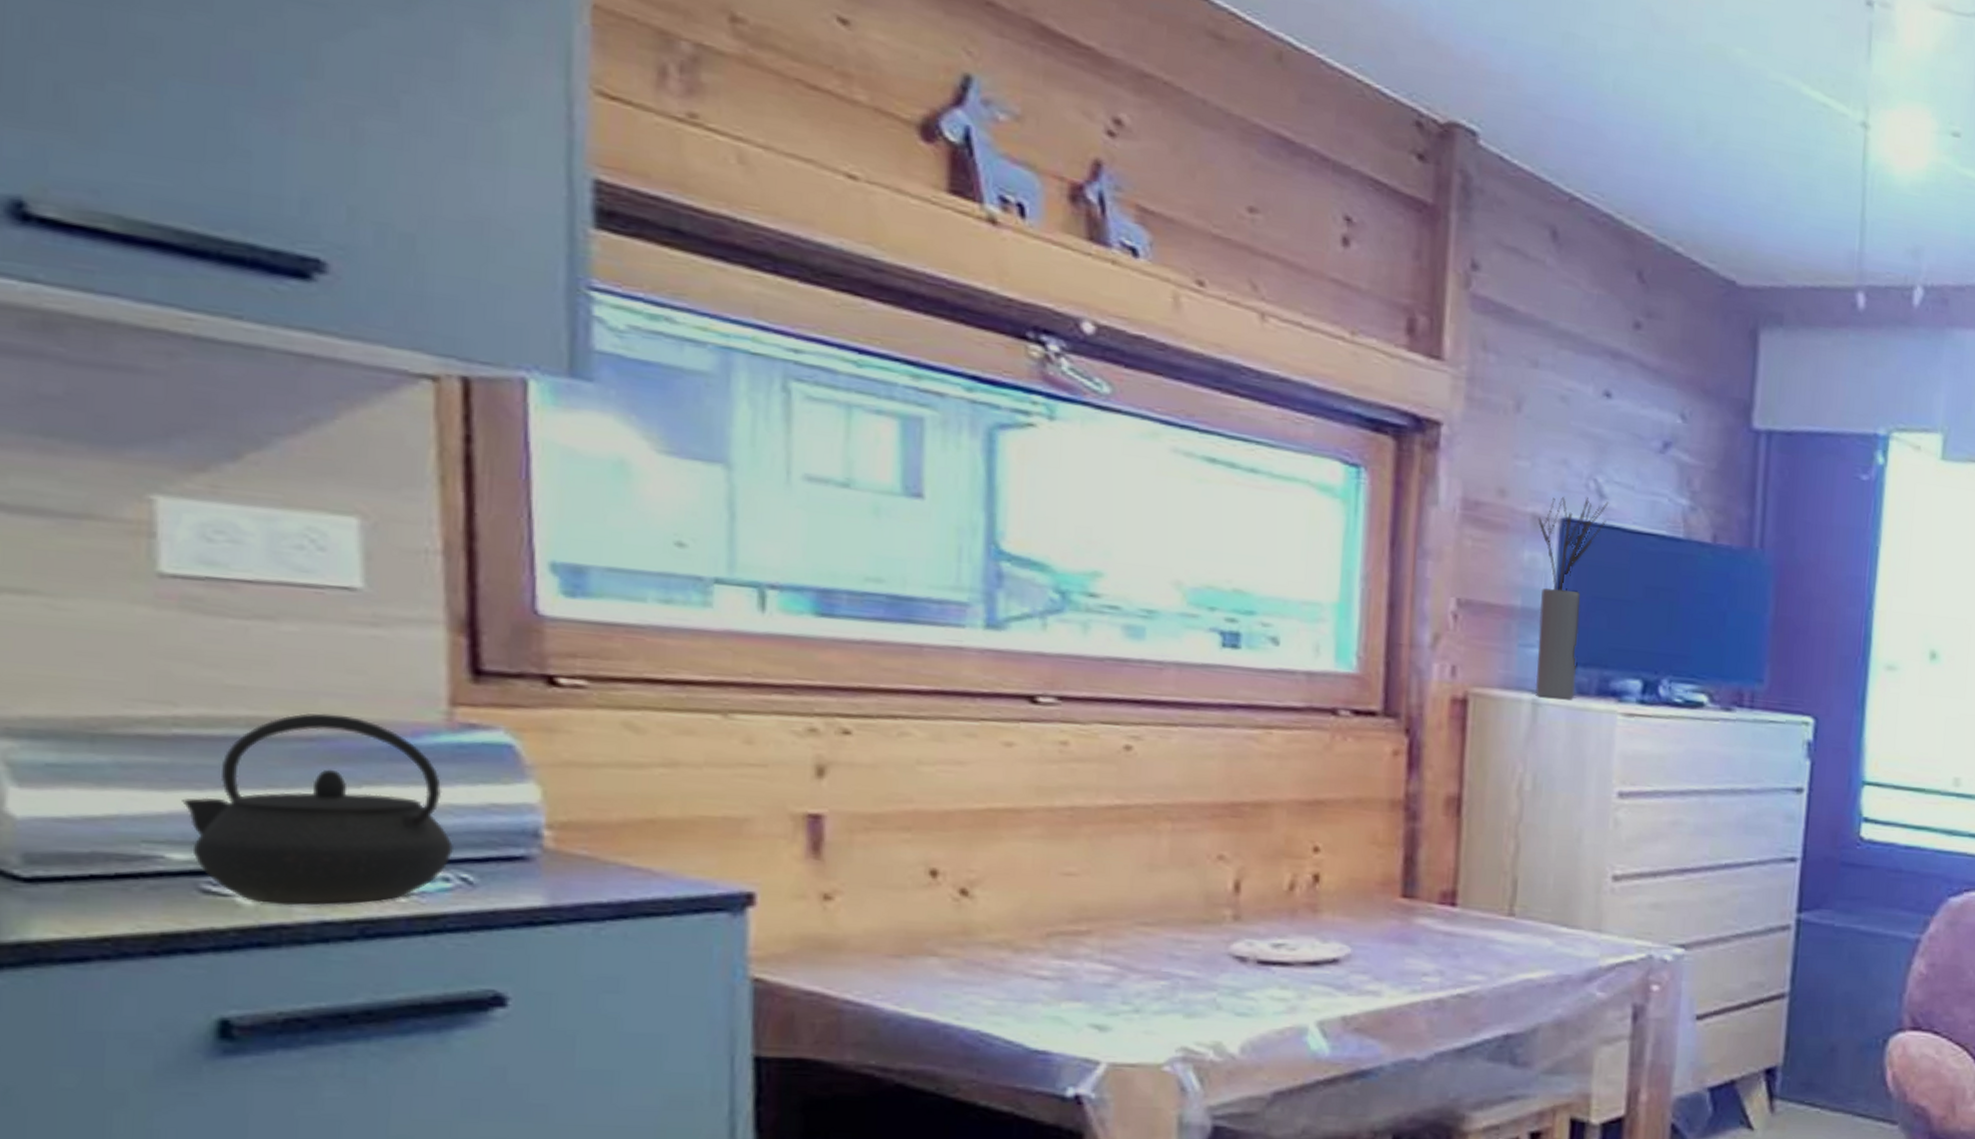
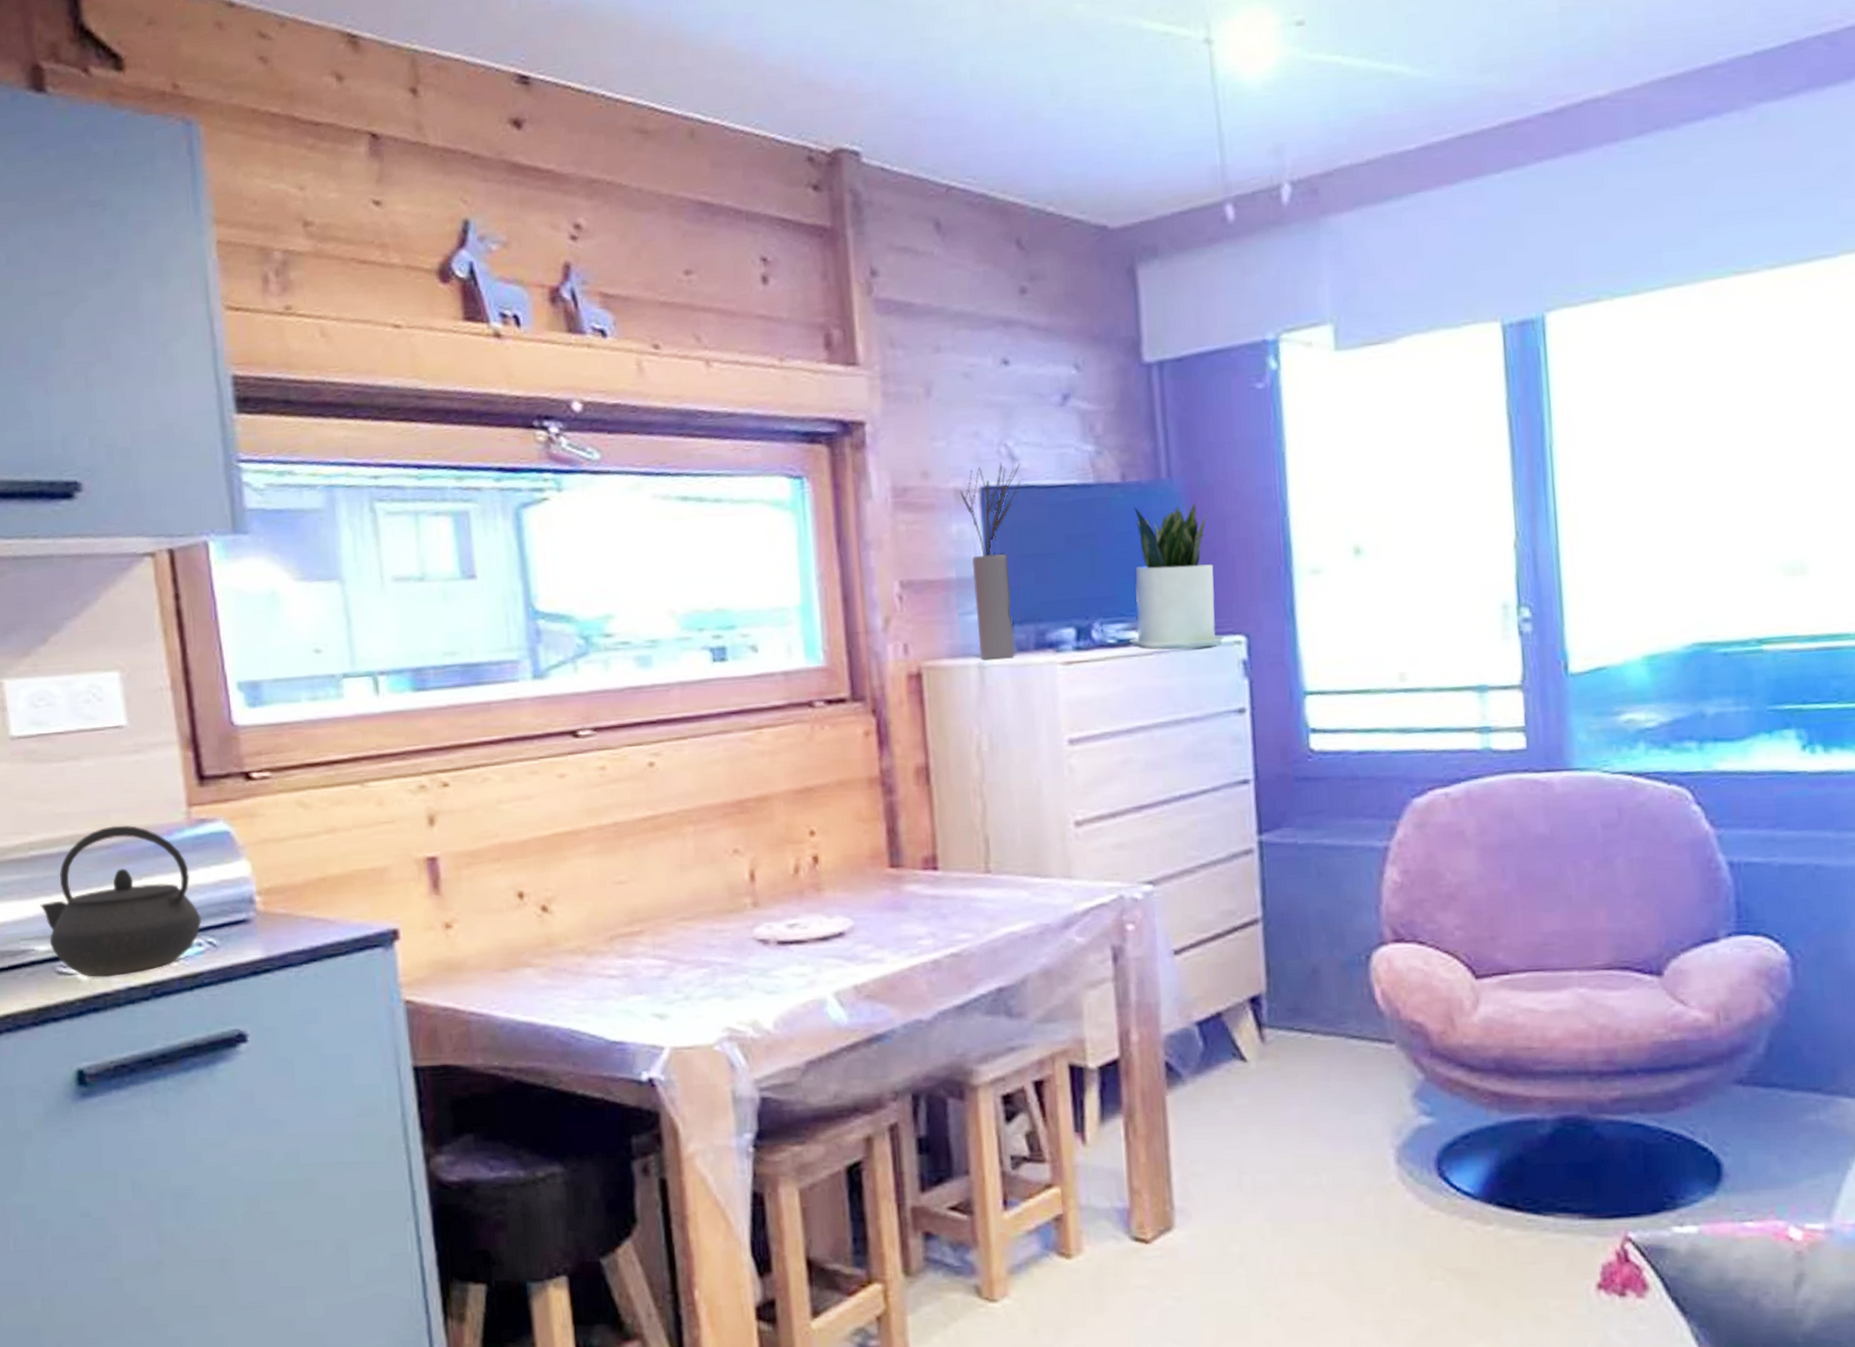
planter: none [1697,571,1796,723] -> present [1129,502,1225,650]

